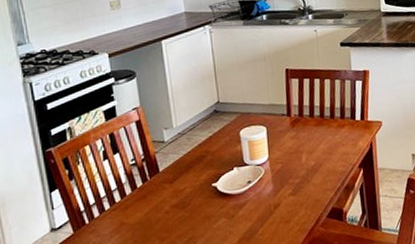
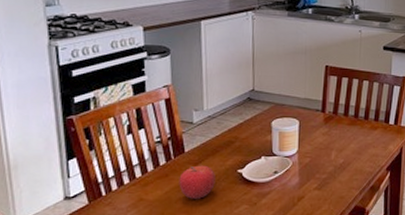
fruit: none [157,182,192,218] -> present [179,165,215,199]

